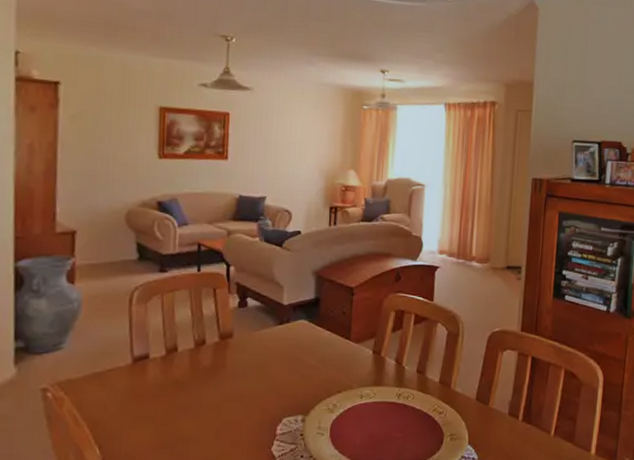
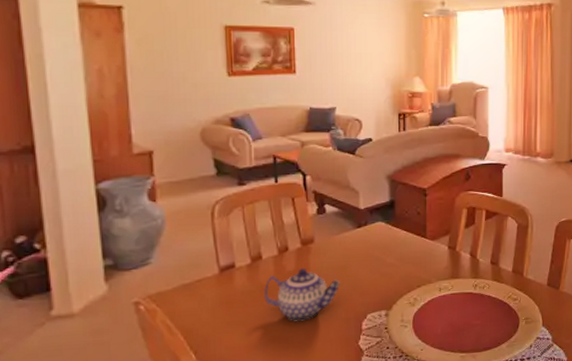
teapot: none [176,363,257,420] -> present [263,268,341,321]

